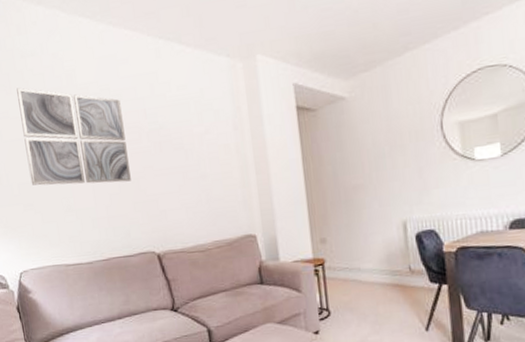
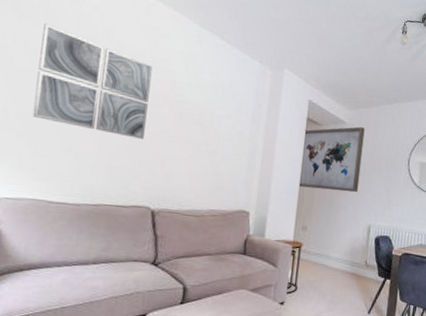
wall art: none [297,97,380,192] -> present [300,126,365,193]

